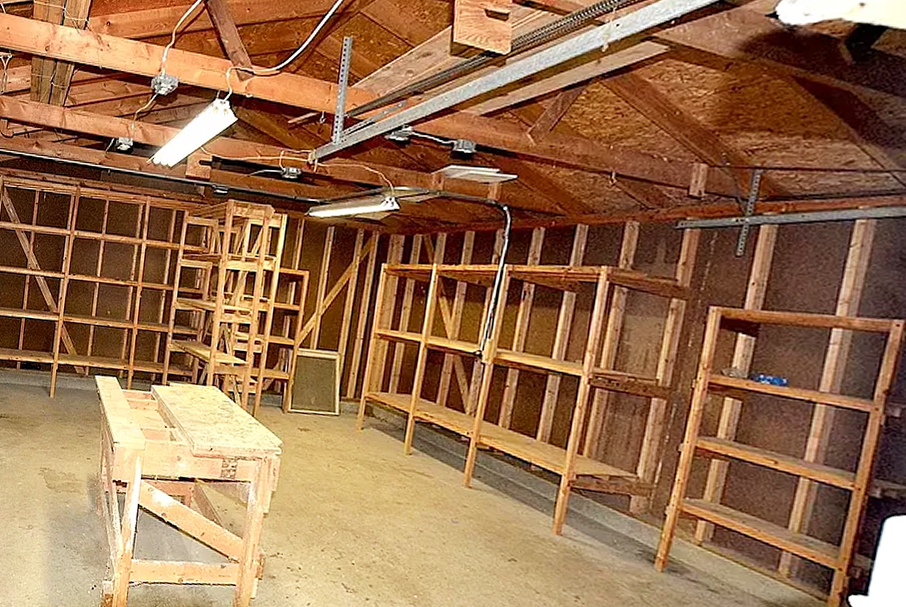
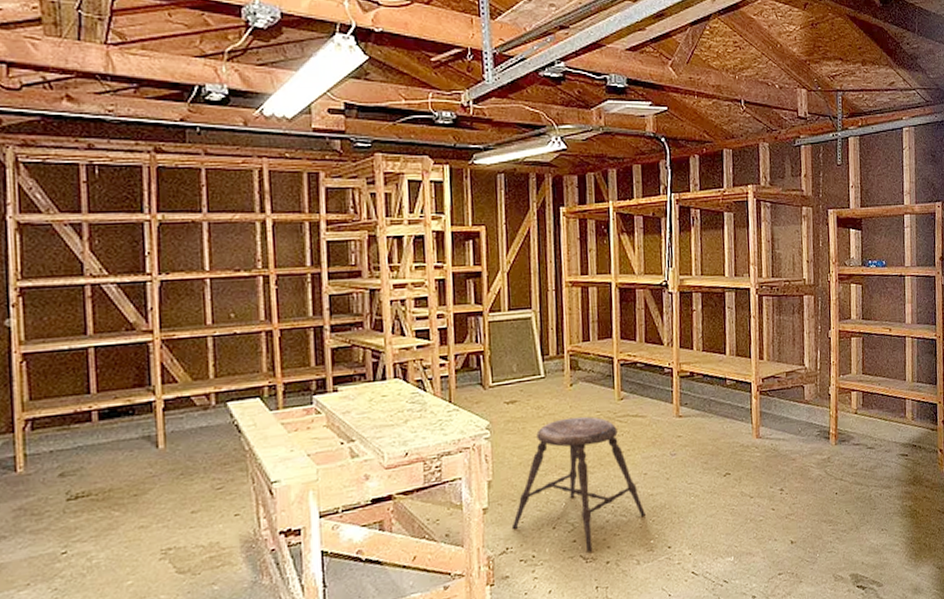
stool: none [285,456,414,584] -> present [511,416,645,553]

